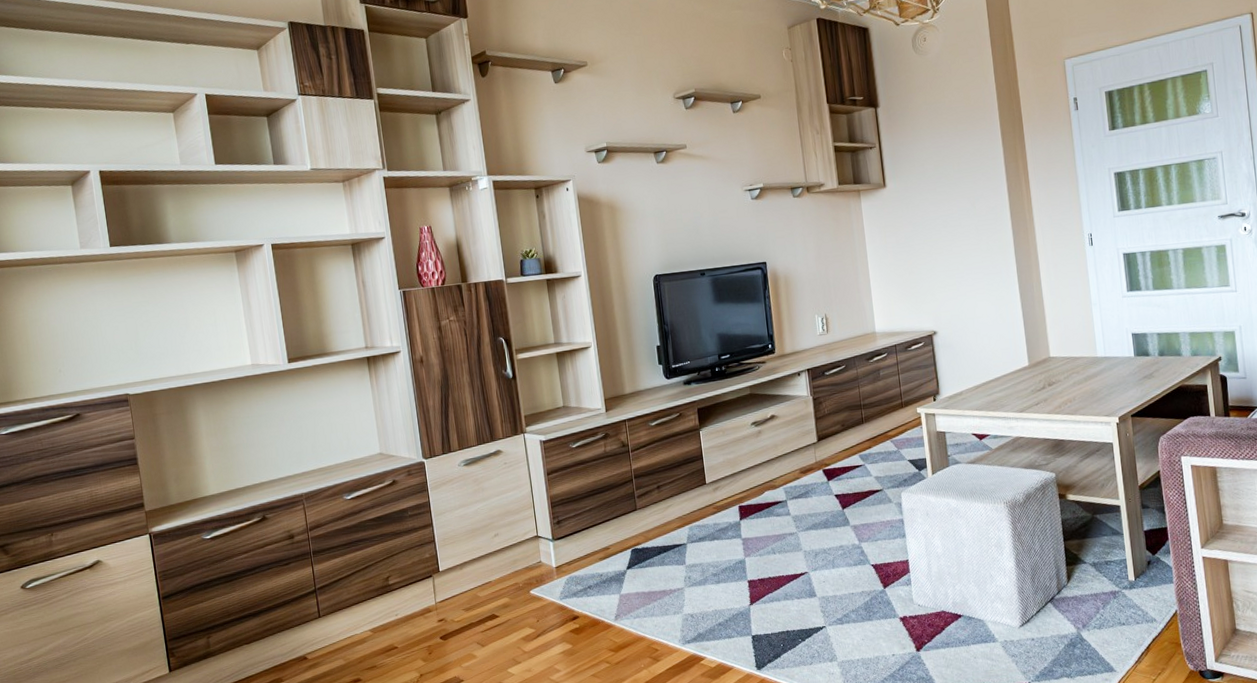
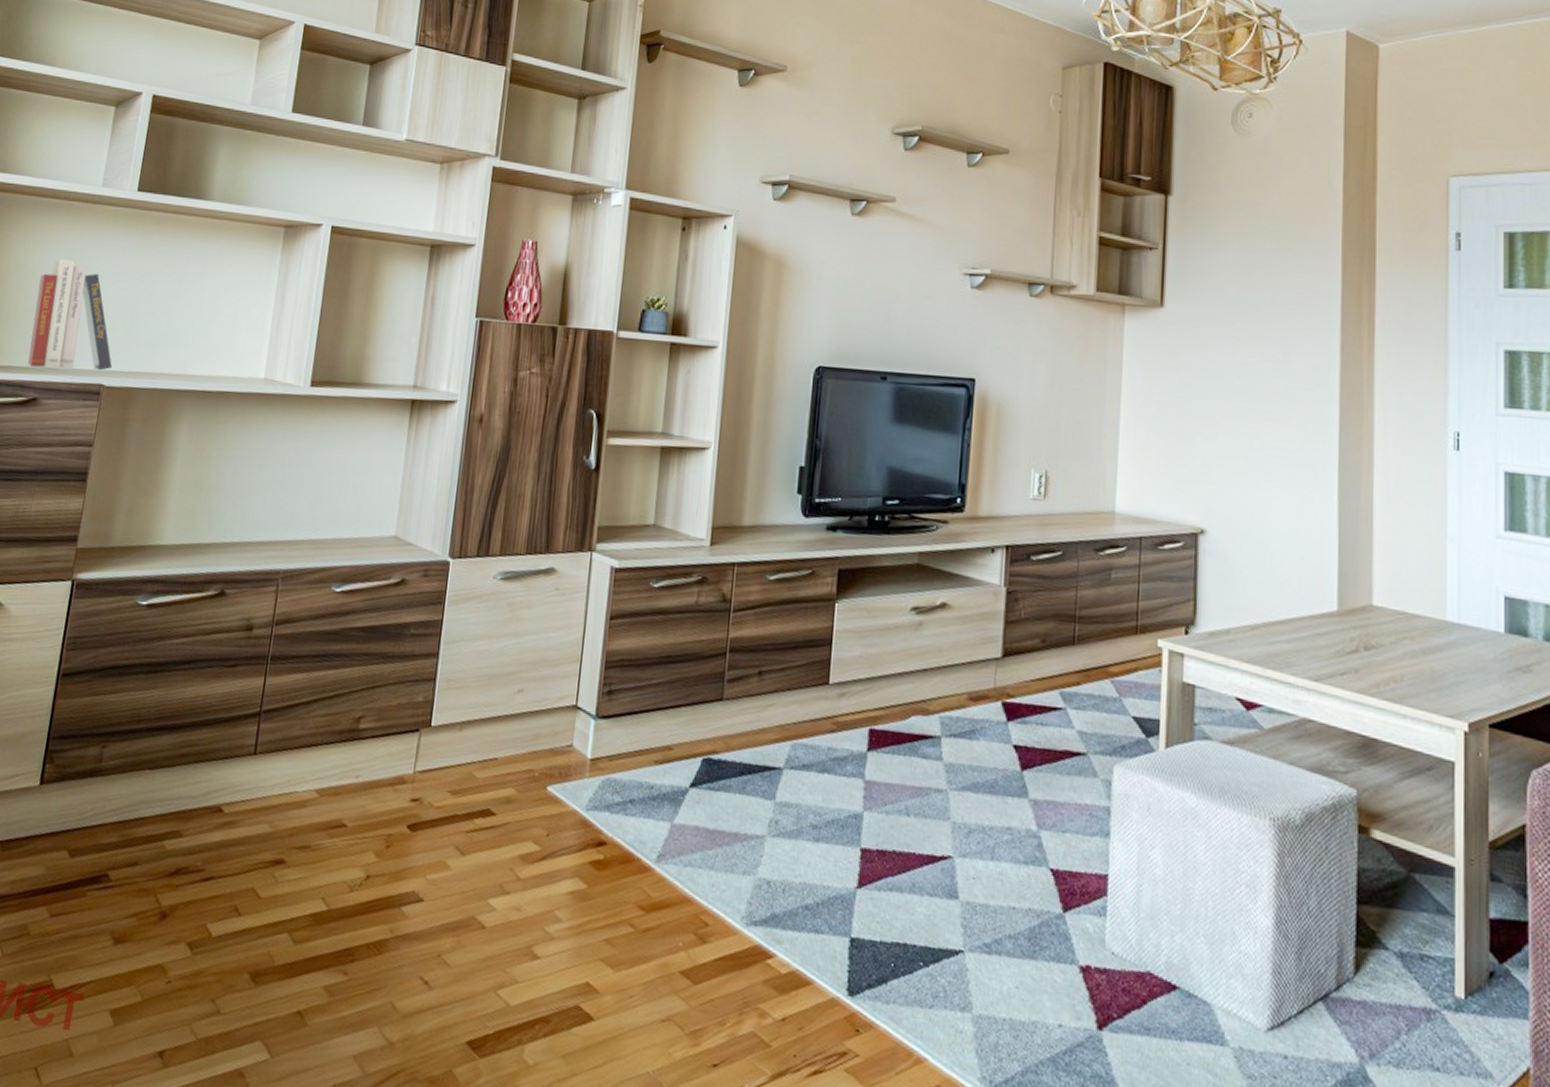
books: none [53,307,132,393] -> present [27,258,113,371]

